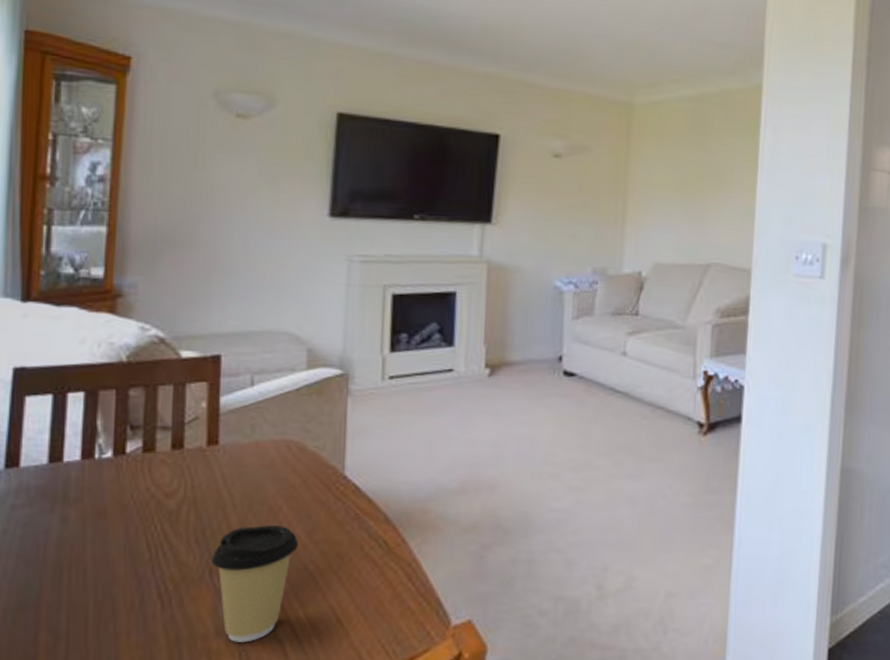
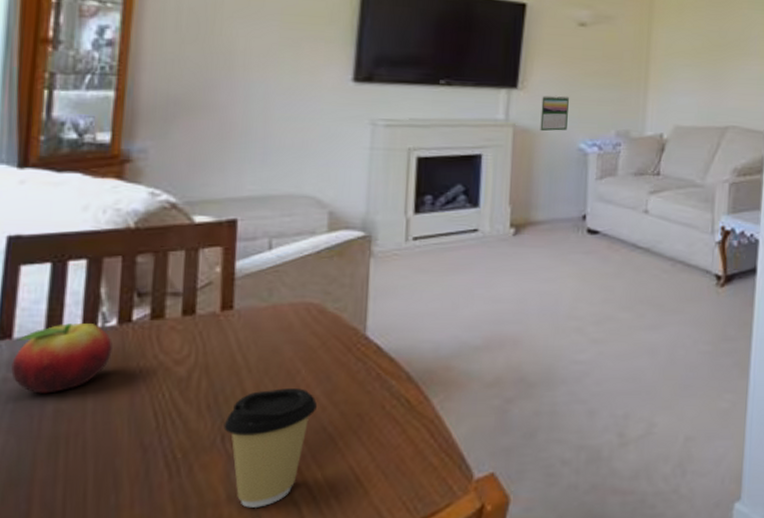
fruit: none [19,454,108,521] -> present [11,323,112,394]
calendar: none [514,230,544,268] -> present [540,95,569,131]

